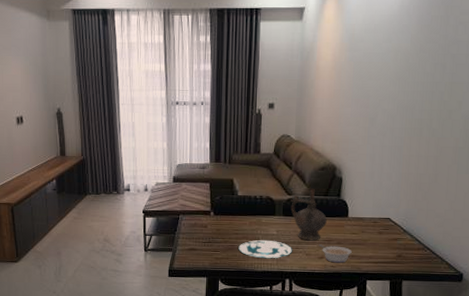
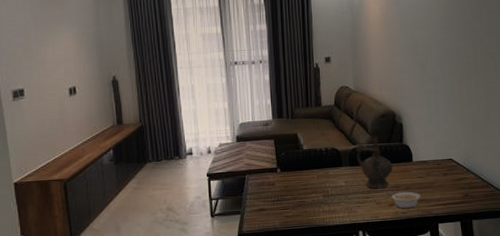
plate: present [238,239,293,259] -> none [308,192,363,212]

